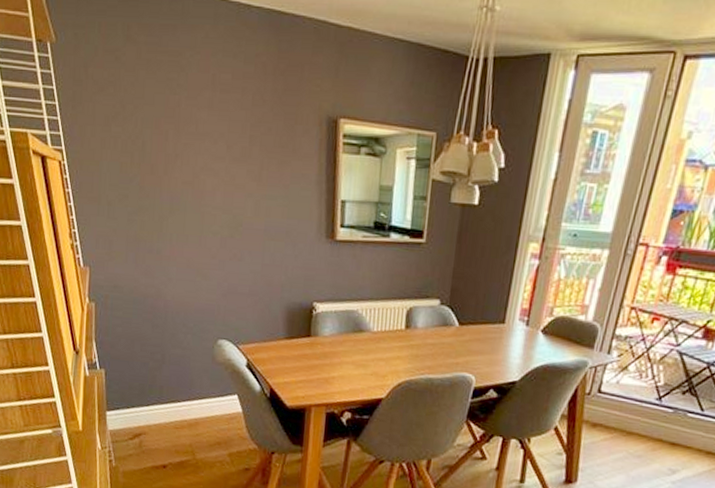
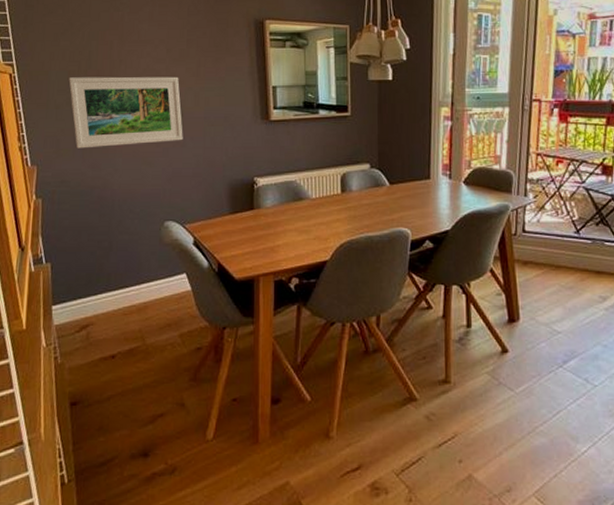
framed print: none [121,170,241,254] -> present [68,76,183,149]

